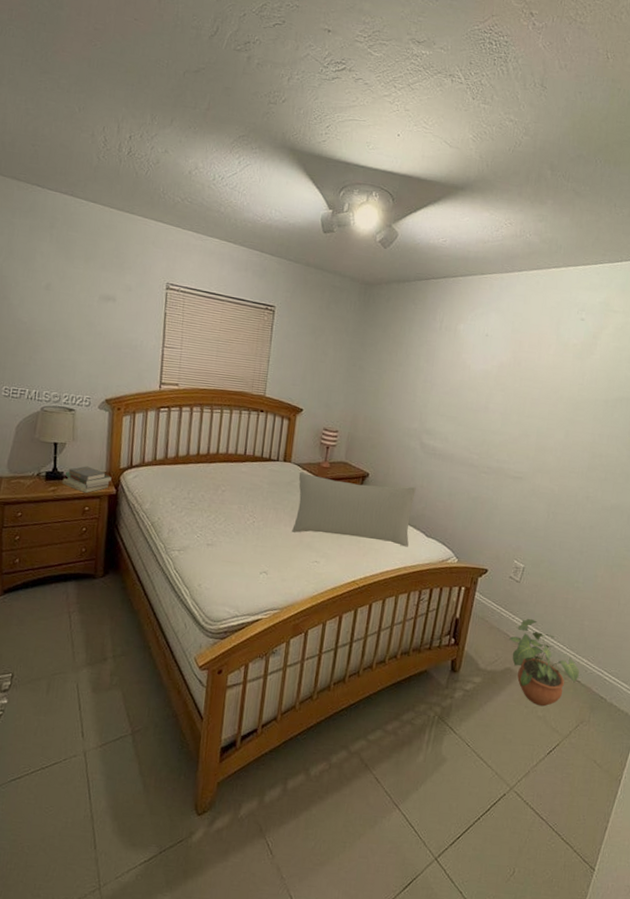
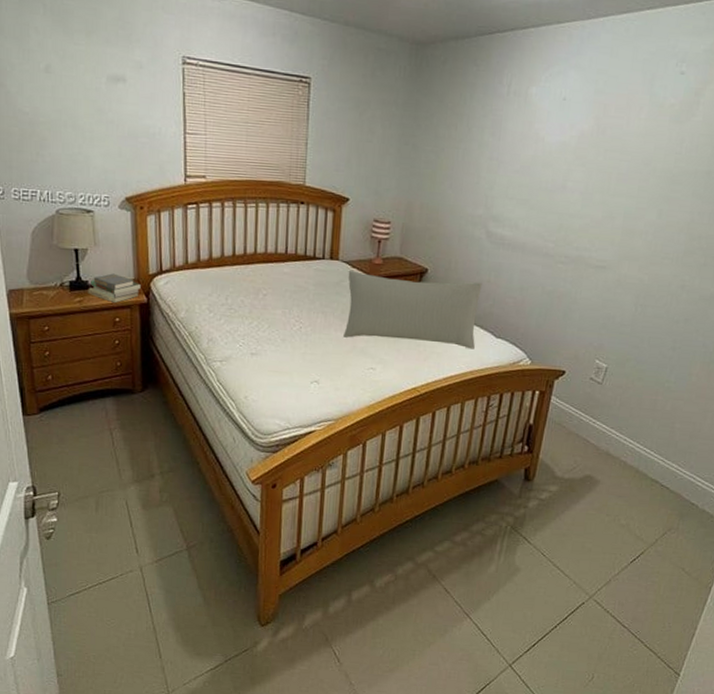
potted plant: present [509,618,580,707] -> none [589,422,669,515]

